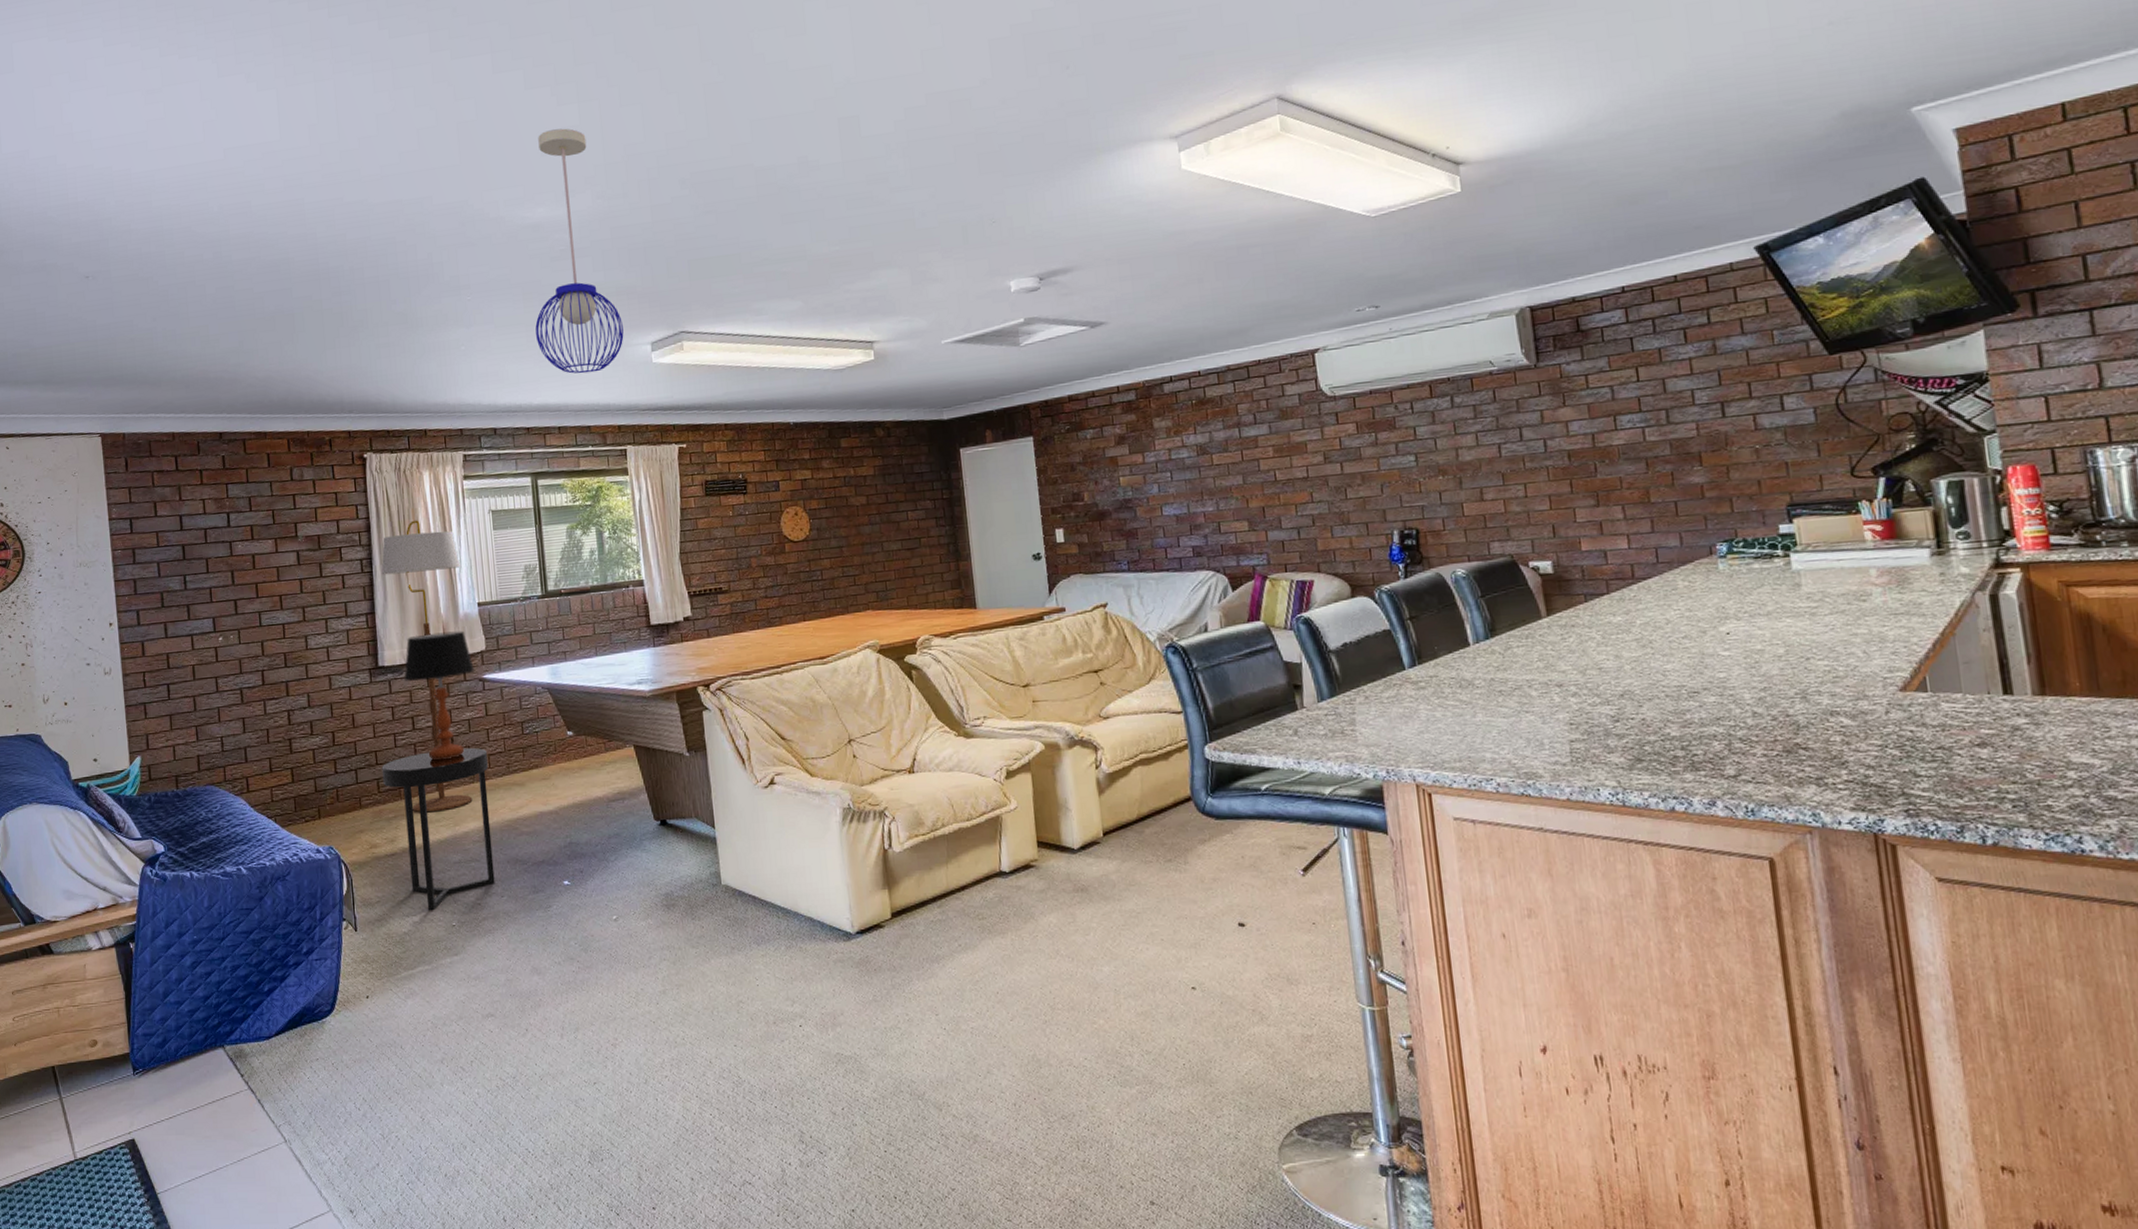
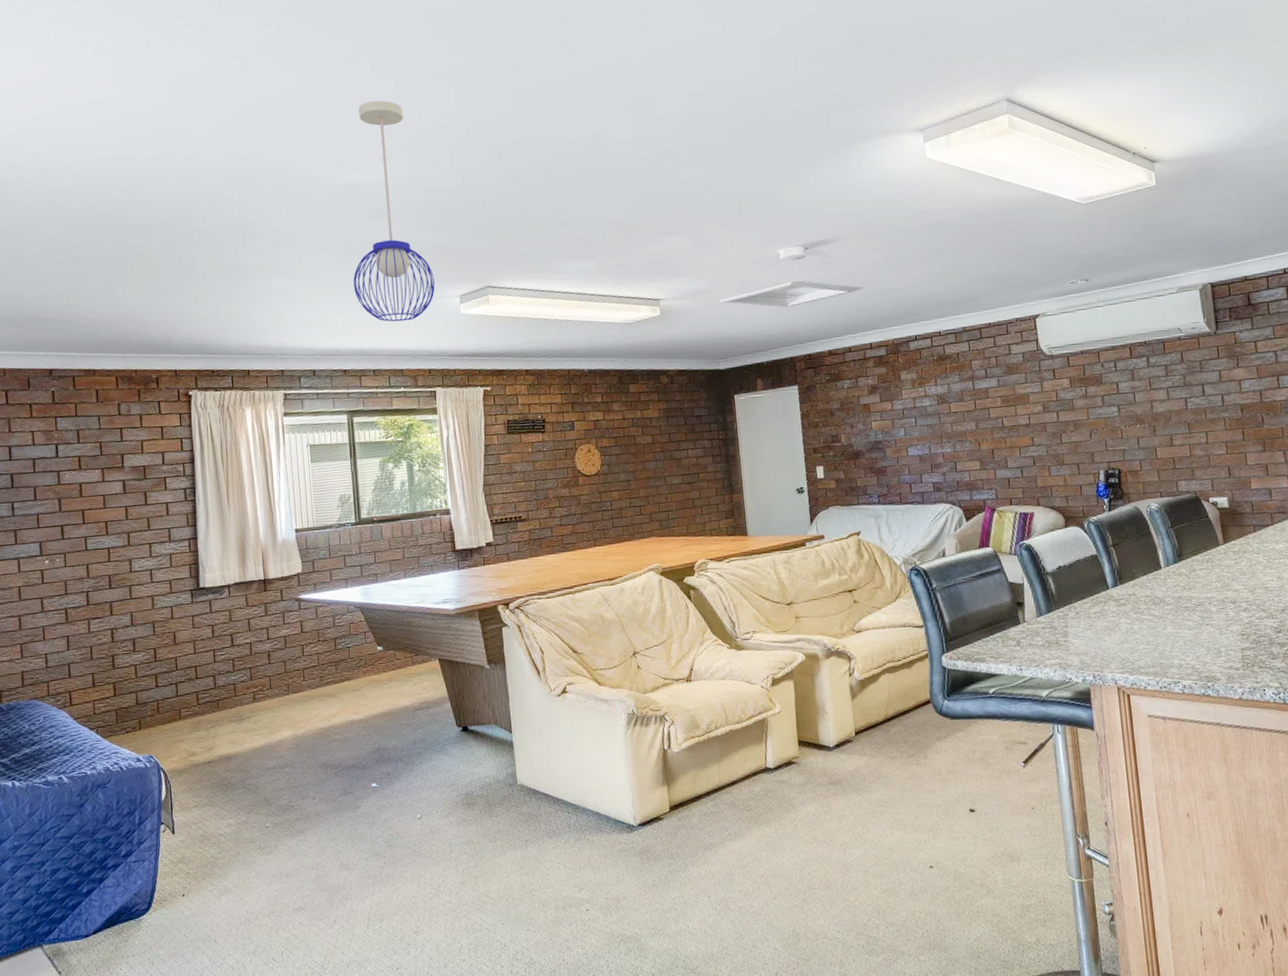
floor lamp: present [381,520,473,813] -> none [204,453,287,723]
side table: present [381,747,495,911] -> none [201,662,307,814]
table lamp: present [404,630,475,760] -> none [224,554,291,674]

